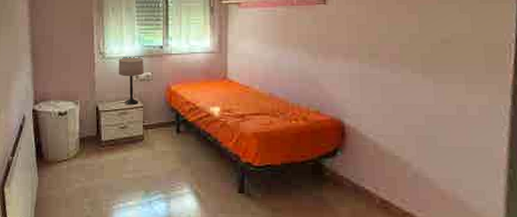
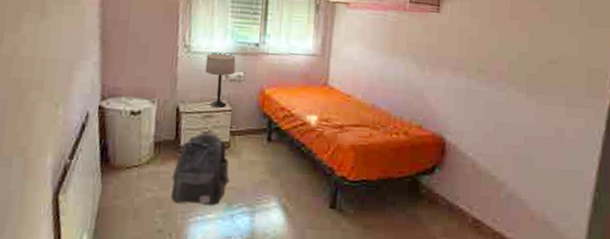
backpack: none [96,127,146,193] -> present [171,132,230,205]

